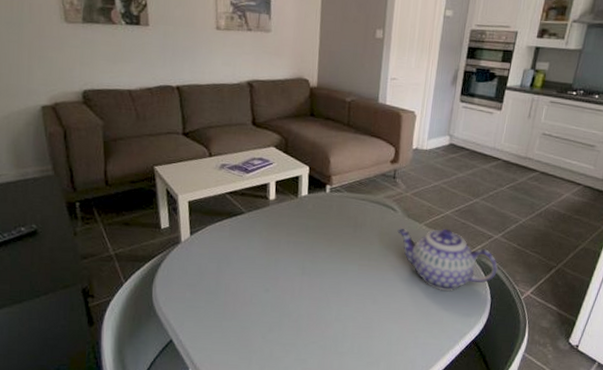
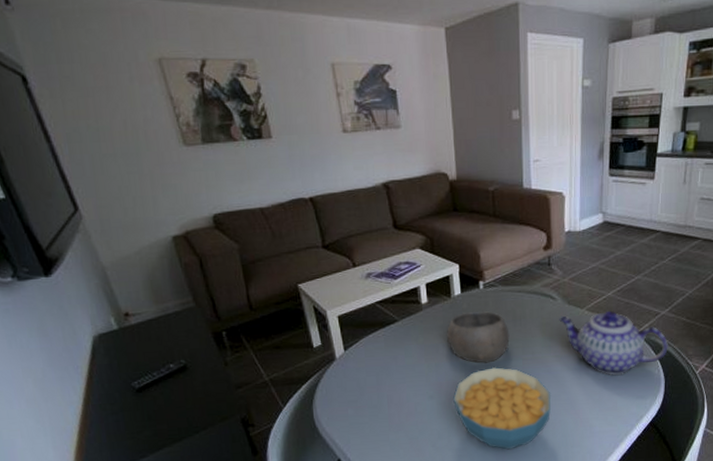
cereal bowl: none [287,268,382,350] -> present [453,366,552,450]
bowl: none [289,213,349,264] -> present [446,310,510,363]

